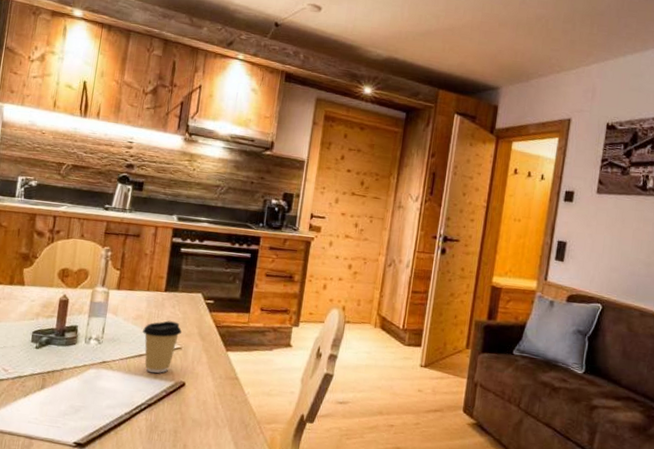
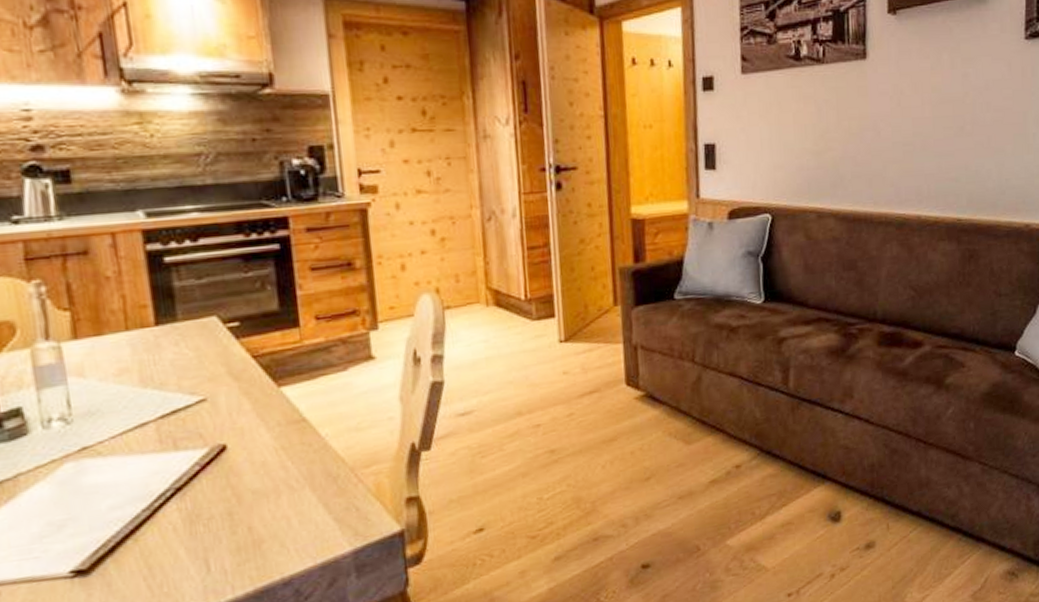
coffee cup: present [142,320,182,374] -> none [134,364,200,445]

